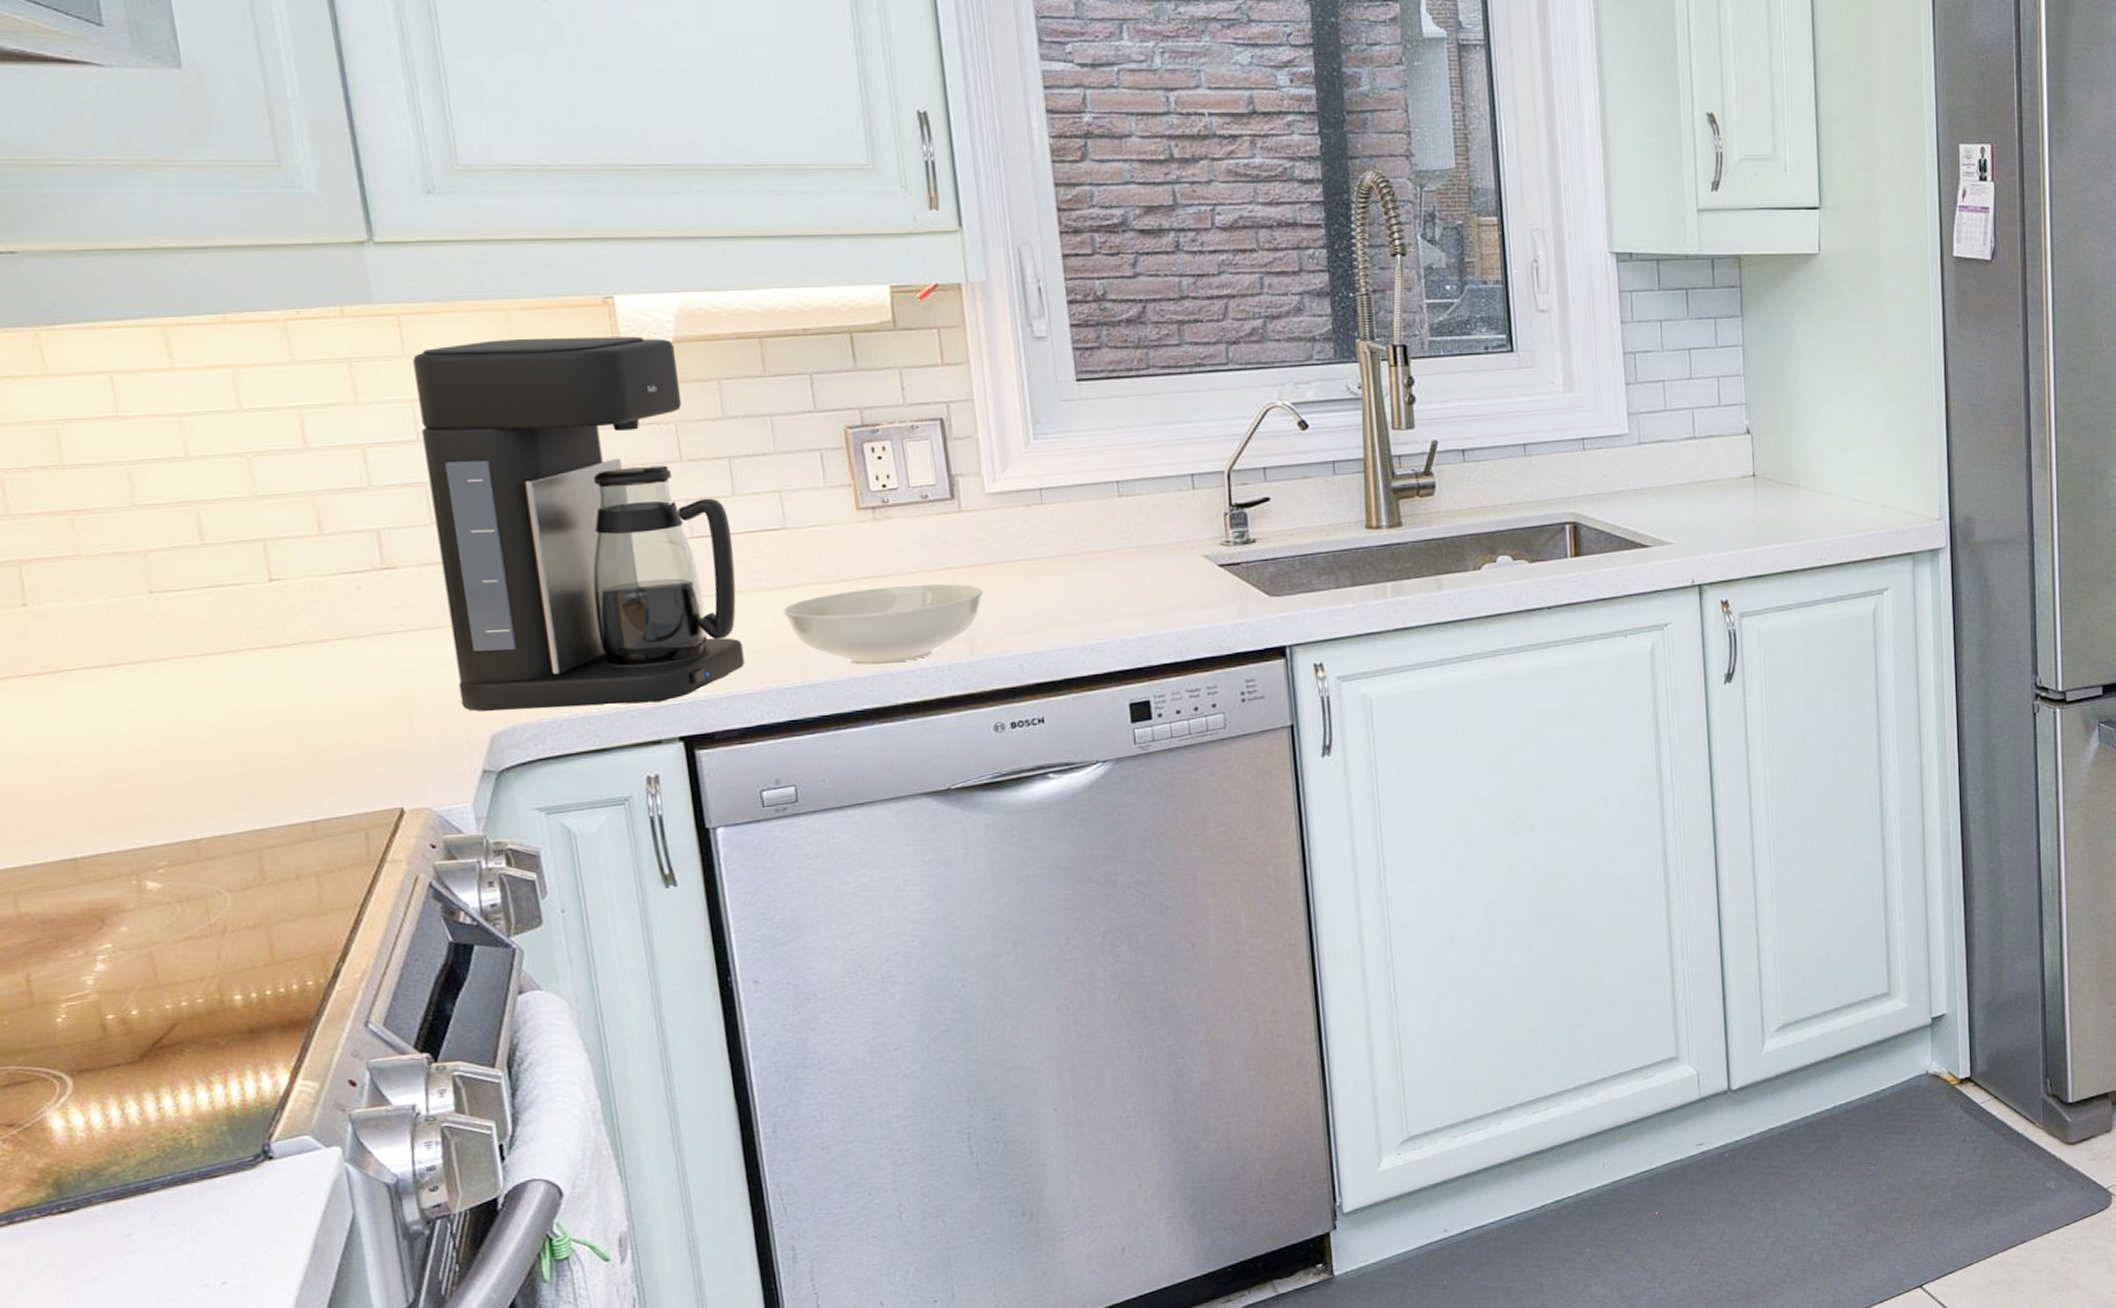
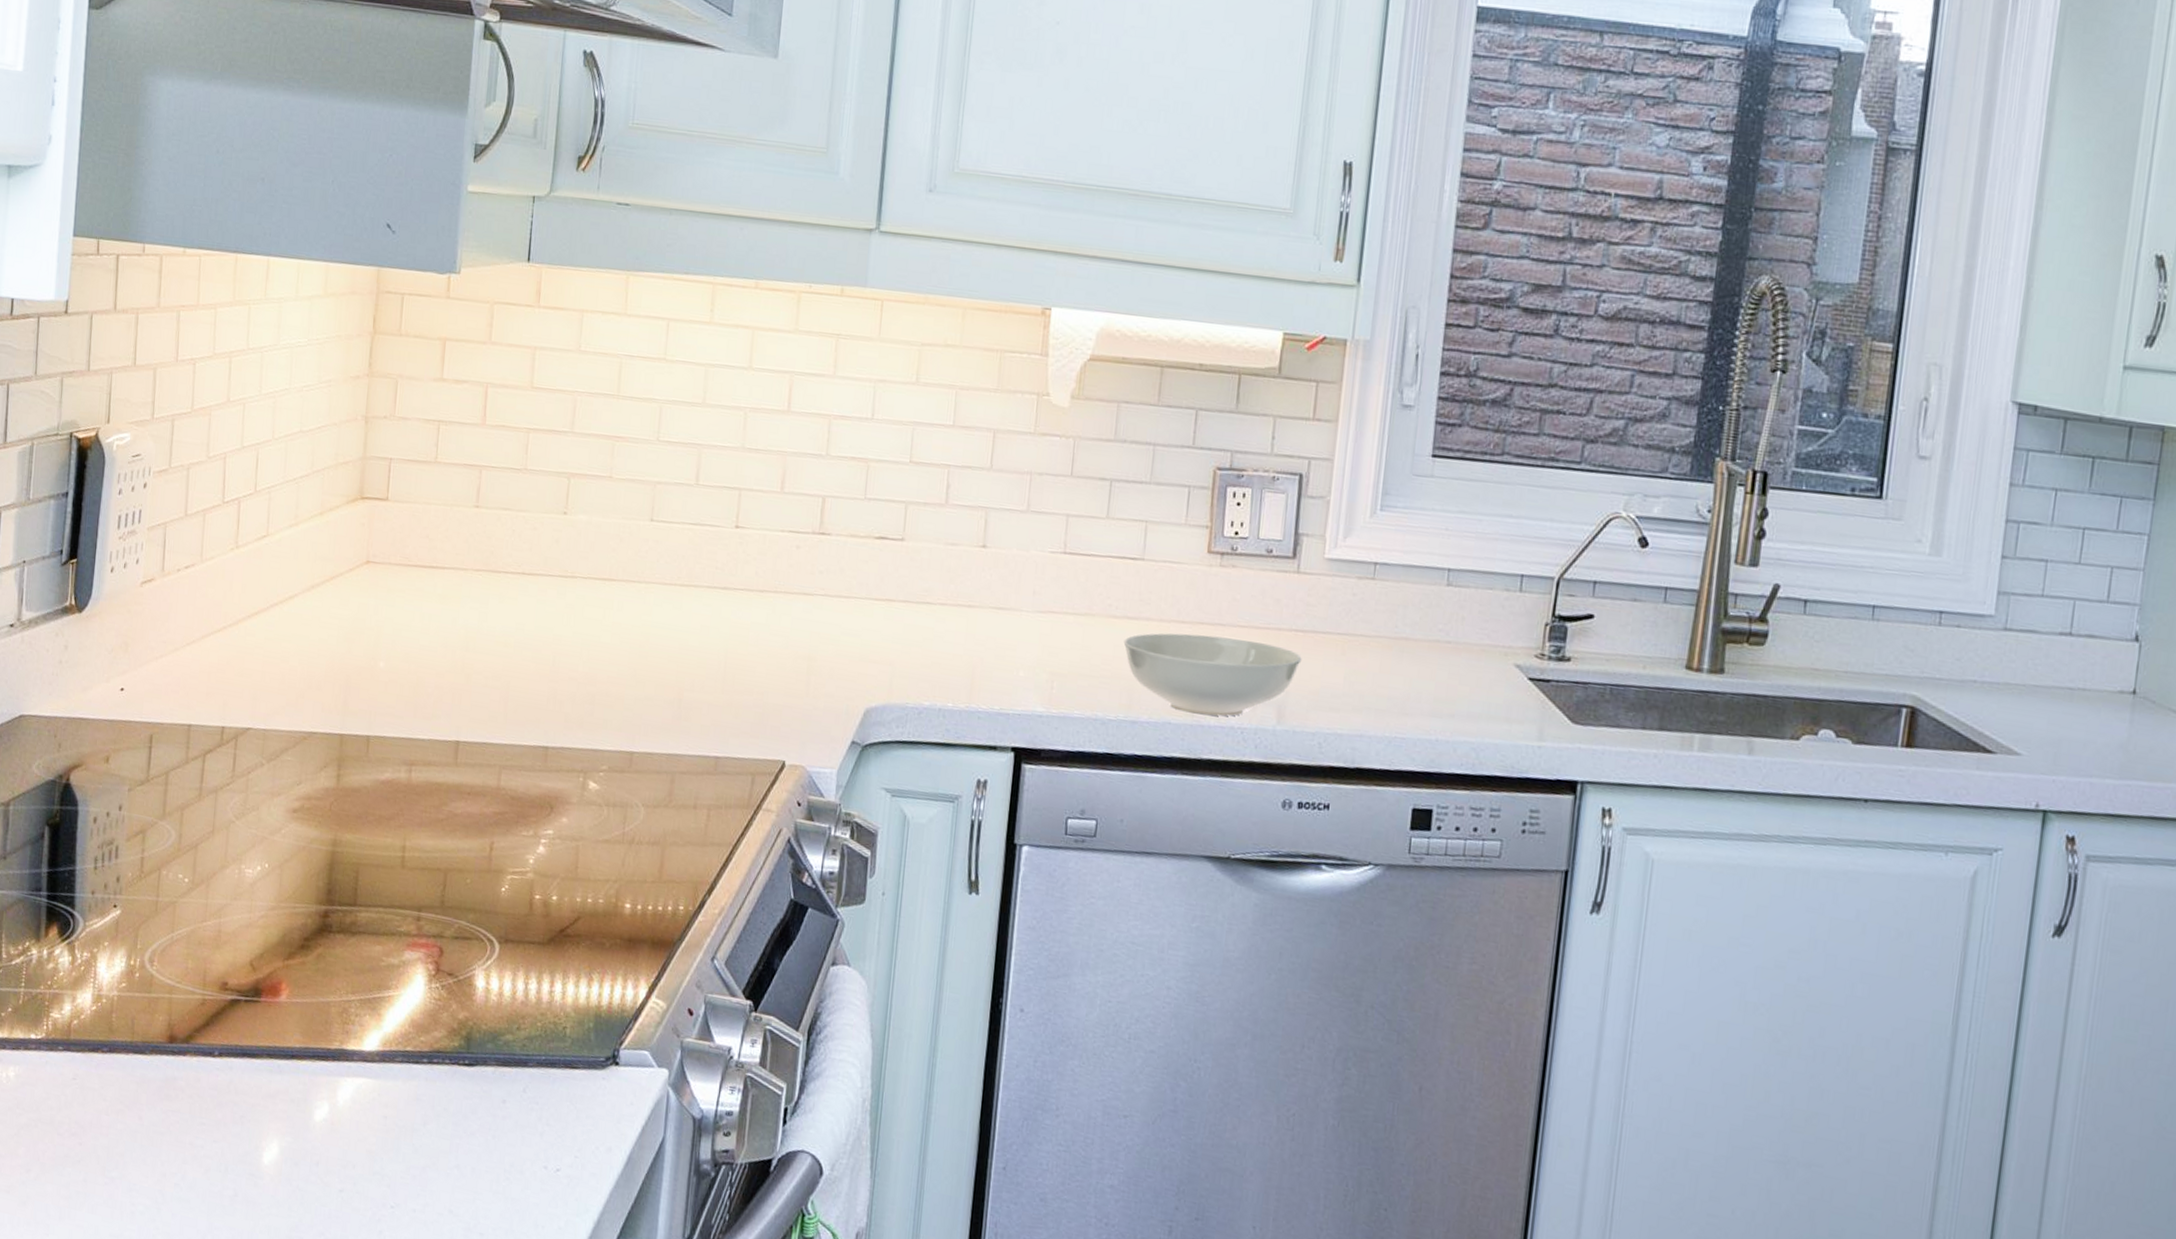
coffee maker: present [413,336,745,712] -> none [849,334,1098,709]

